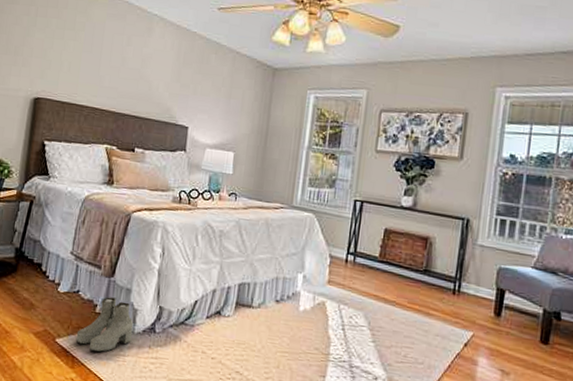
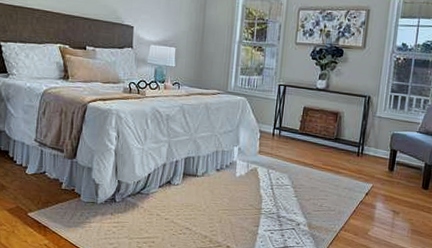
boots: present [75,297,134,352] -> none [46,175,96,222]

